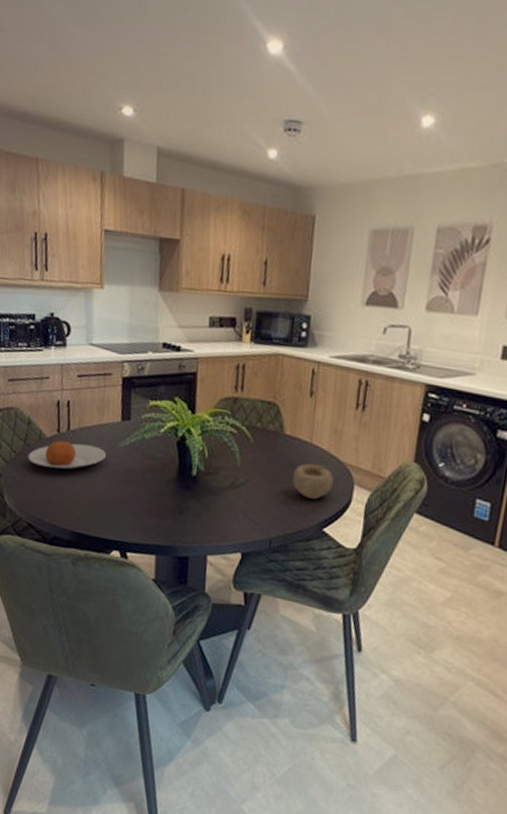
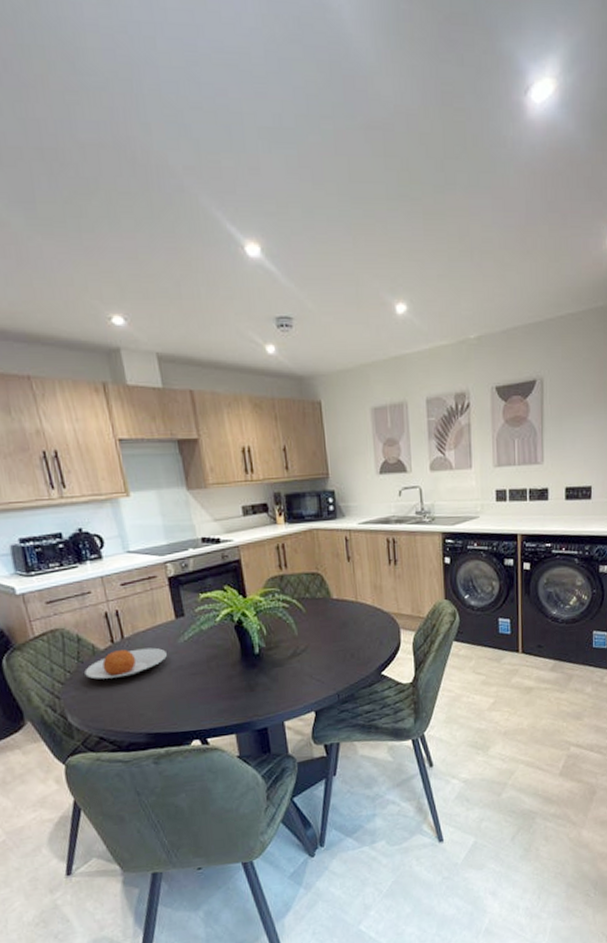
bowl: present [293,463,334,499] -> none [347,619,382,650]

